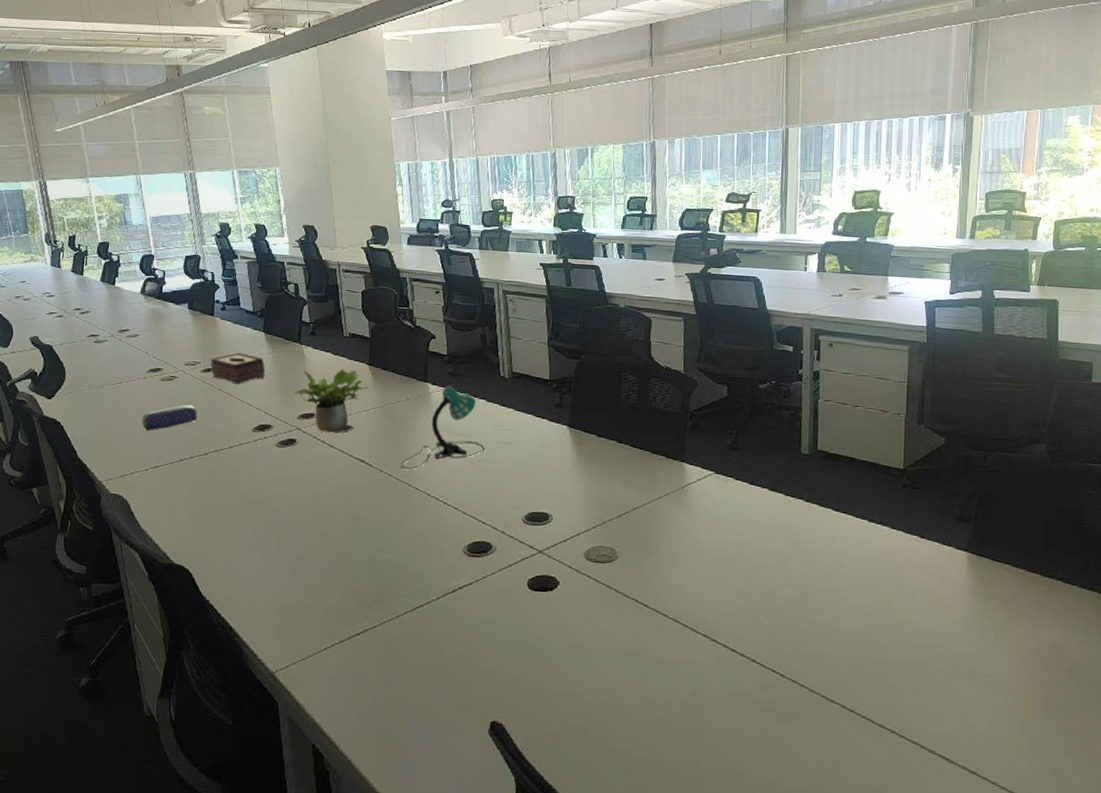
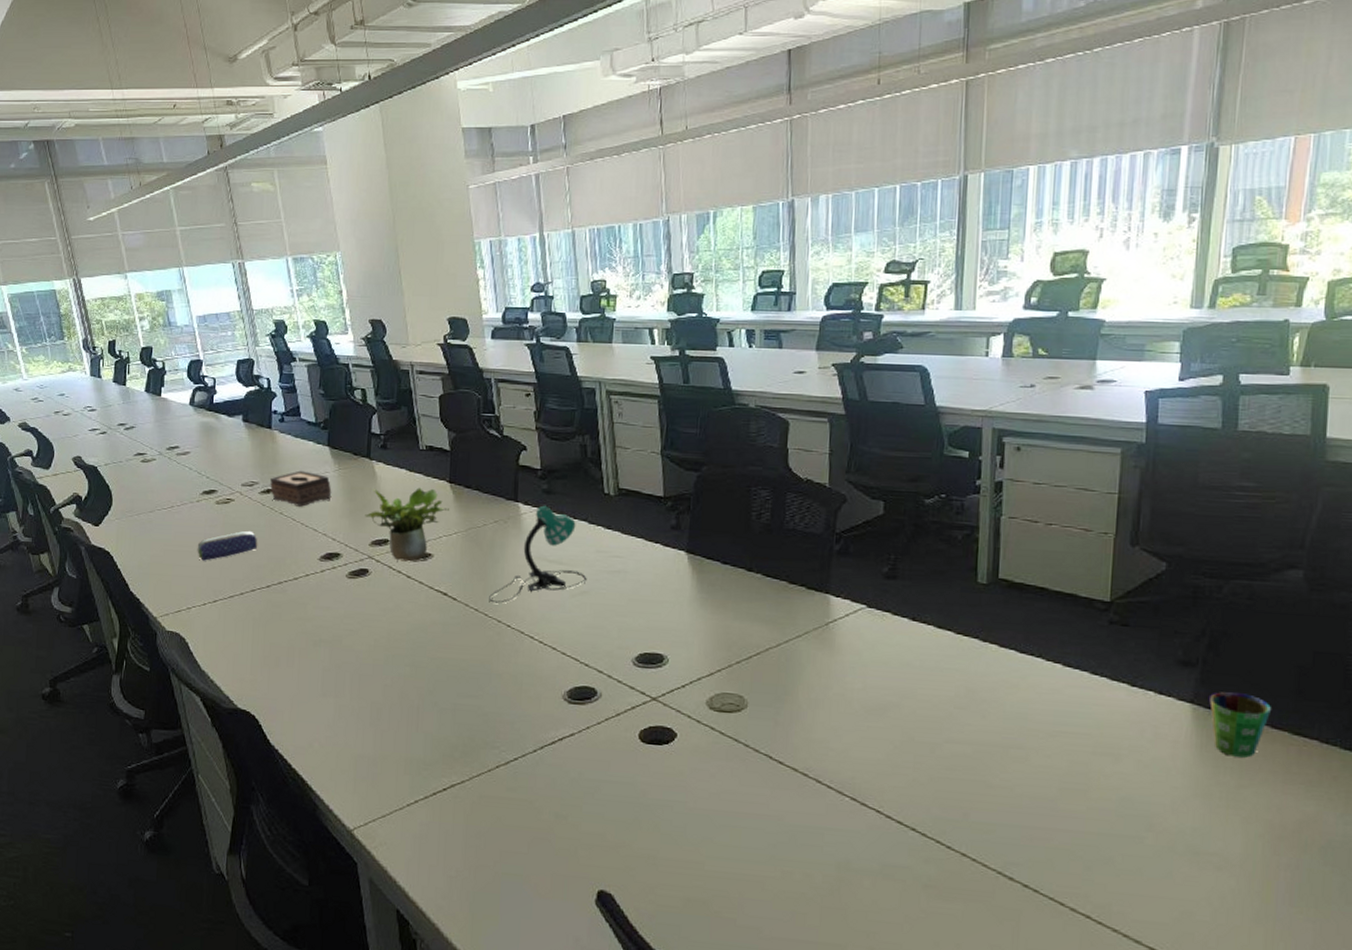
cup: none [979,542,1027,596] -> present [1208,692,1272,758]

